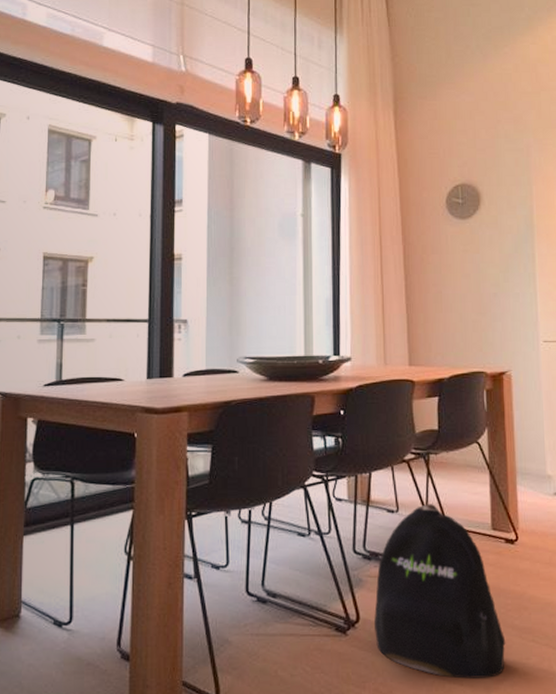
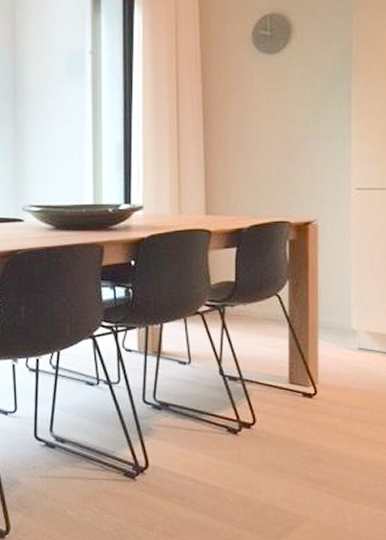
backpack: present [374,504,506,679] -> none [164,357,299,525]

